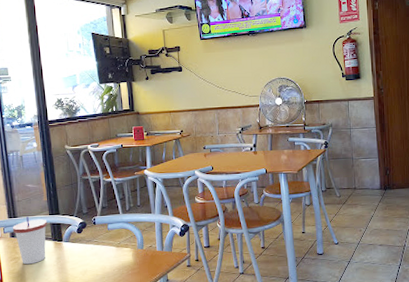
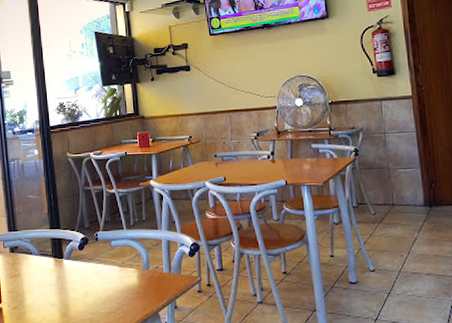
cup: present [13,216,48,265] -> none [13,230,48,283]

